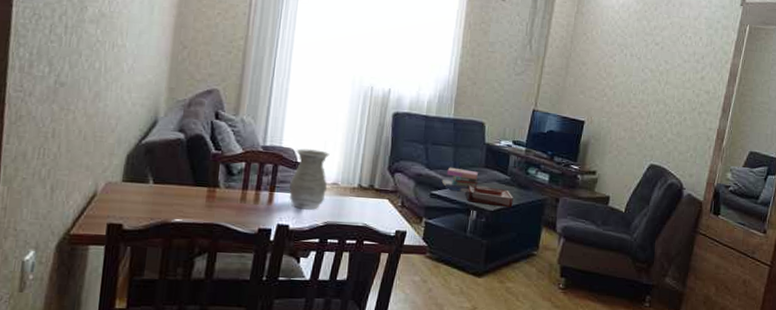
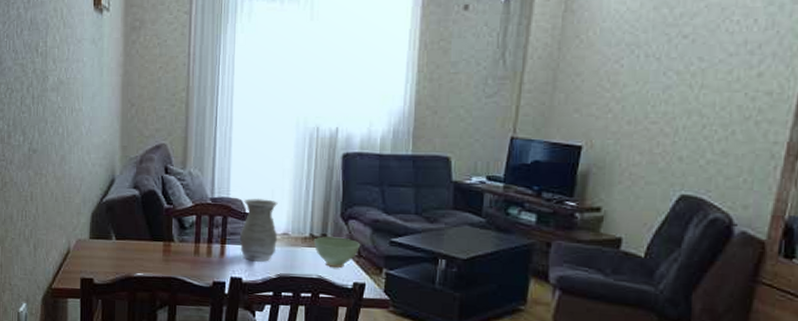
bowl: none [361,187,405,216] -> present [313,236,361,268]
books: present [441,167,479,192] -> none [402,210,446,238]
decorative tray: present [465,184,513,208] -> none [431,229,491,255]

